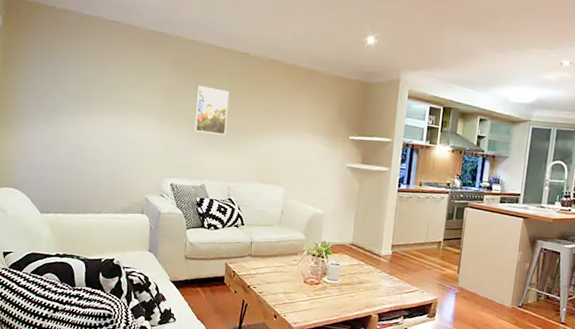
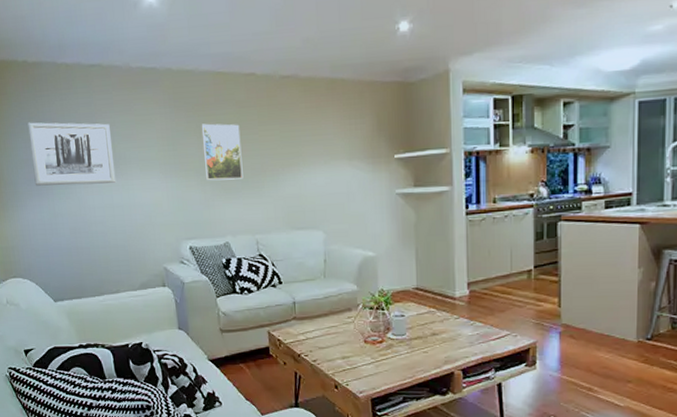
wall art: none [42,57,119,120] -> present [27,122,116,186]

